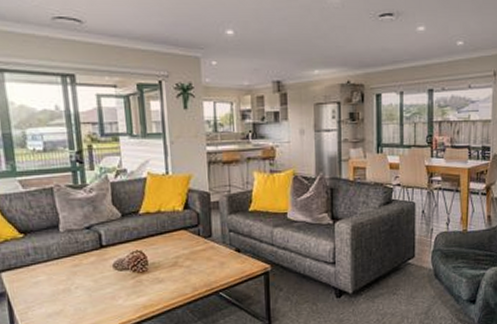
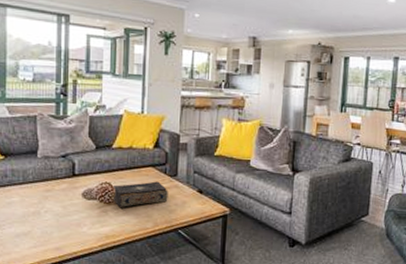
book: none [144,244,205,275] -> present [112,181,168,207]

